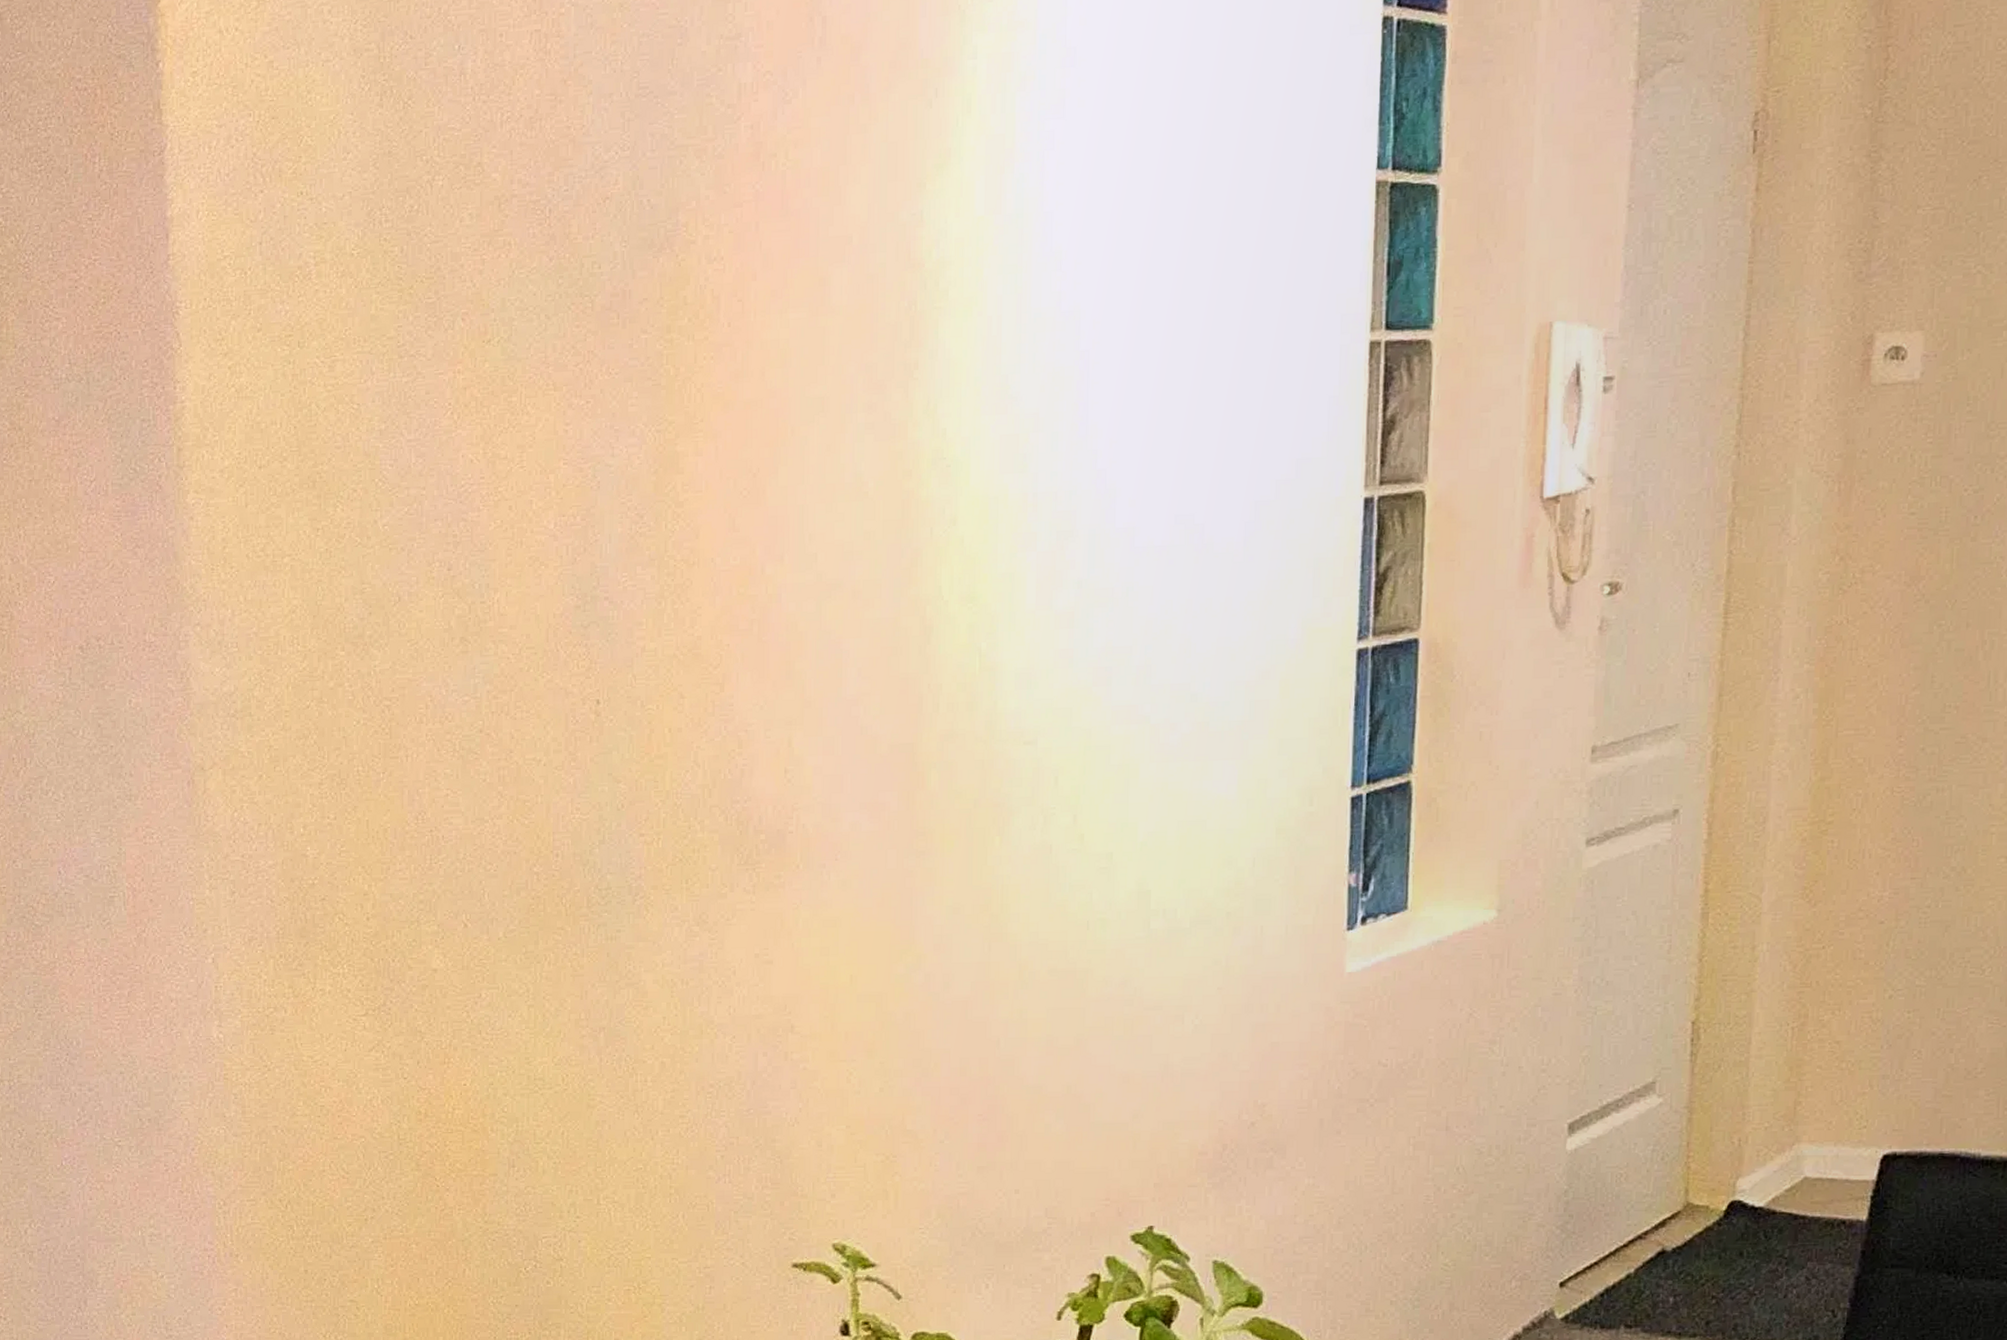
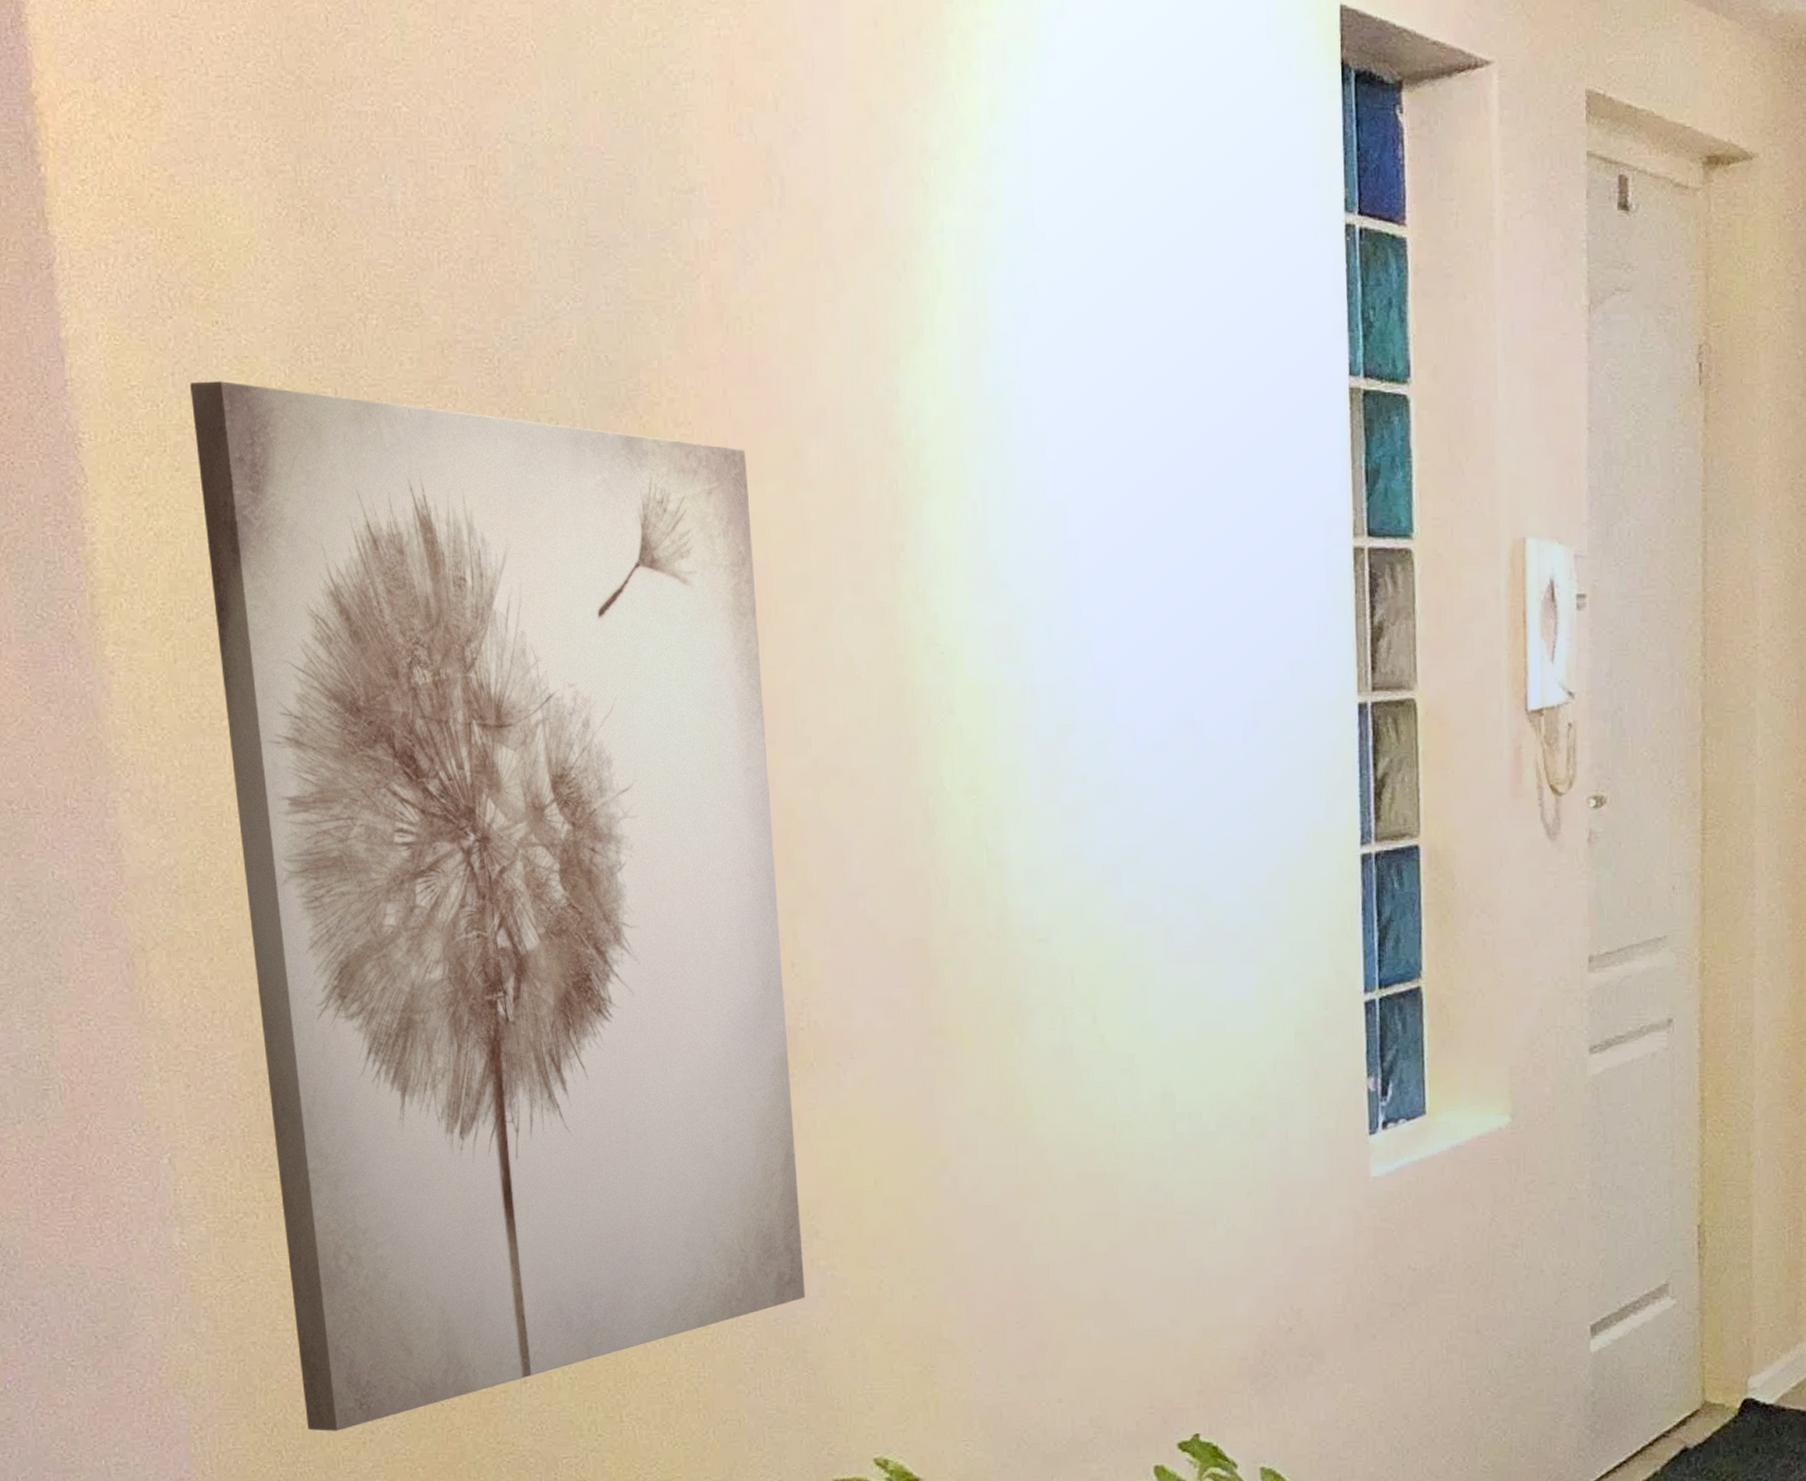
wall art: none [275,247,778,1209] -> present [190,381,806,1431]

